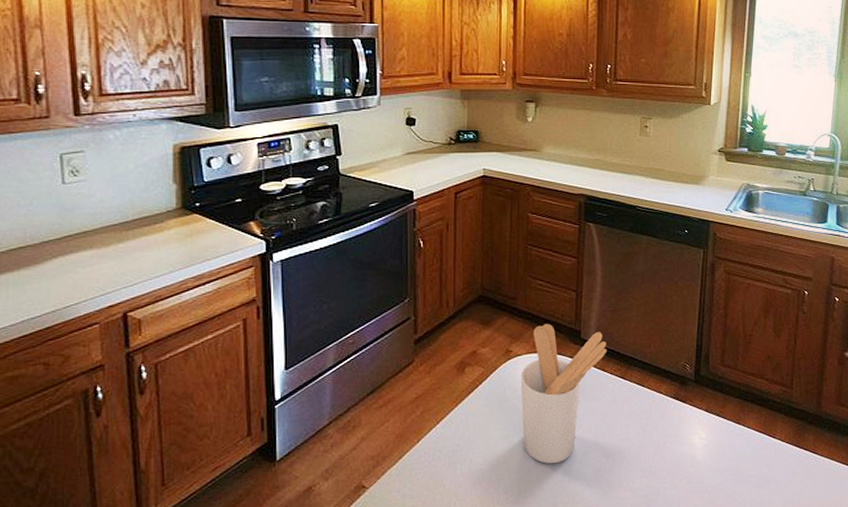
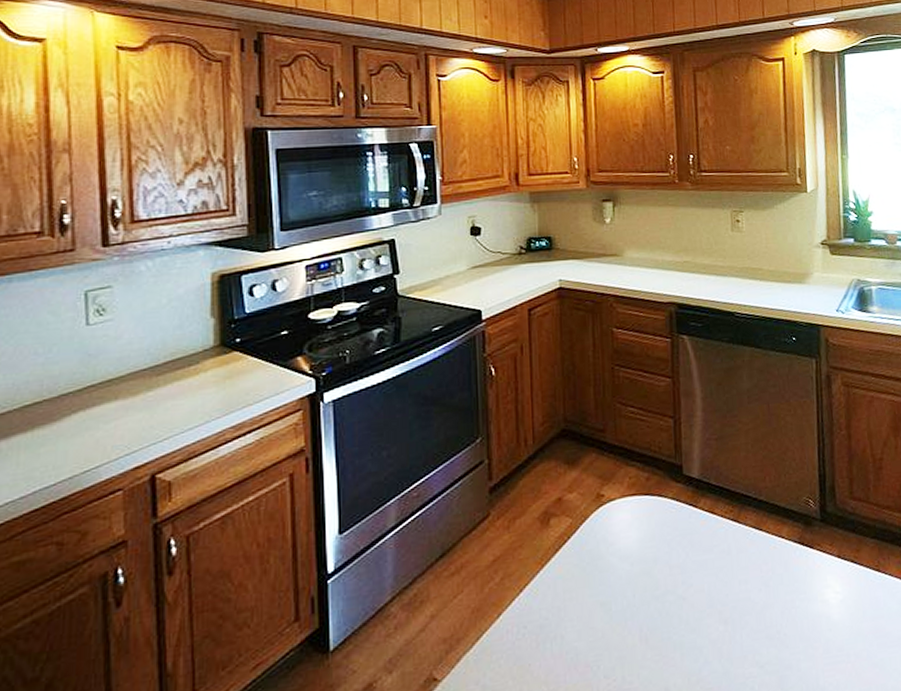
utensil holder: present [520,323,607,464] -> none [615,459,715,637]

